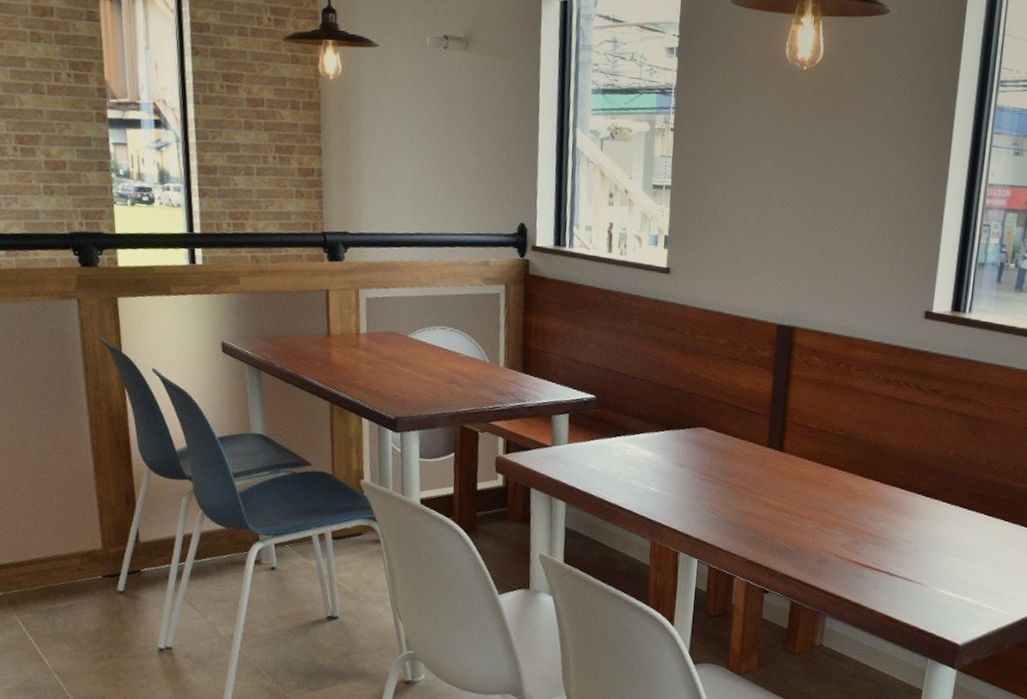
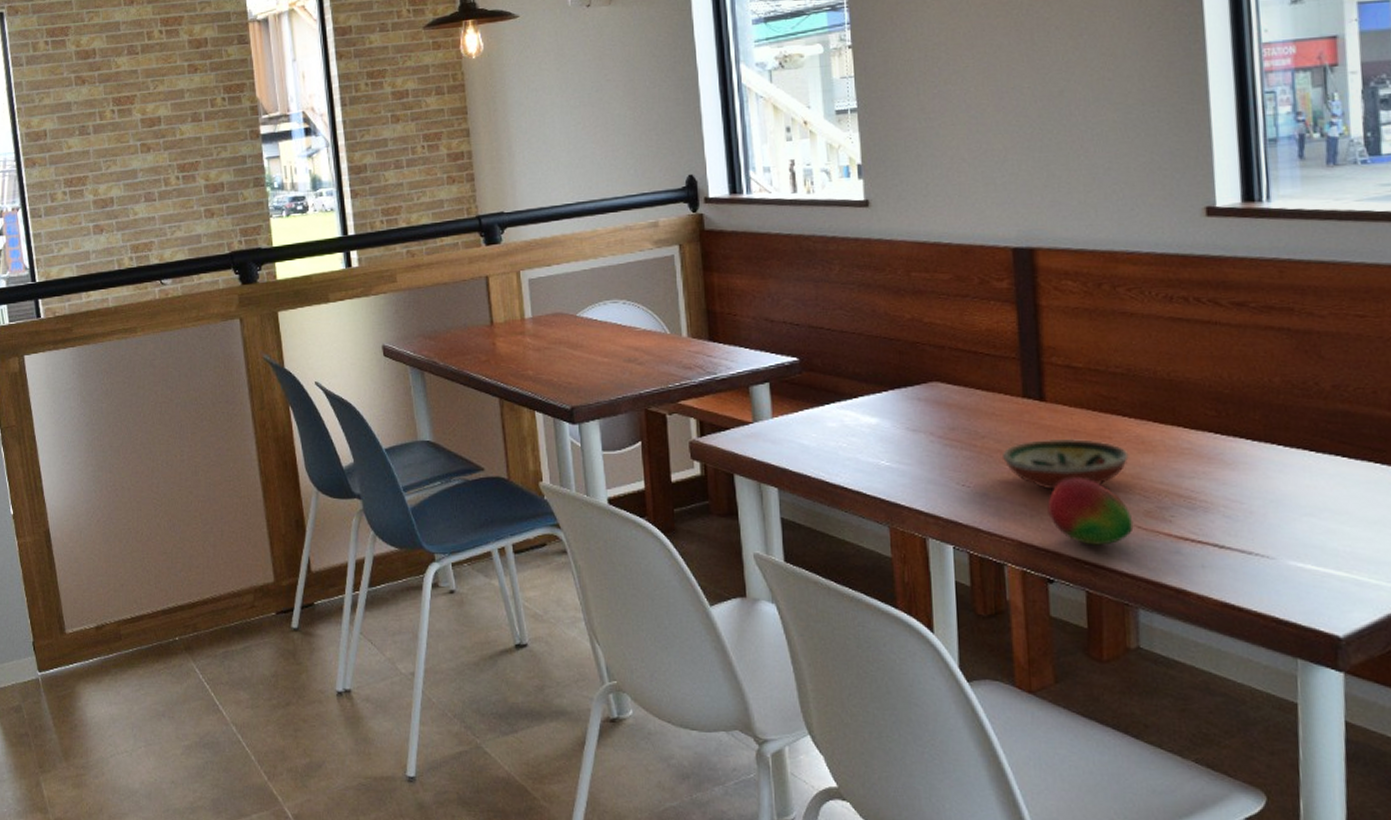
decorative bowl: none [745,481,838,522] -> present [1003,438,1129,490]
fruit: none [772,513,833,567] -> present [1047,478,1134,545]

